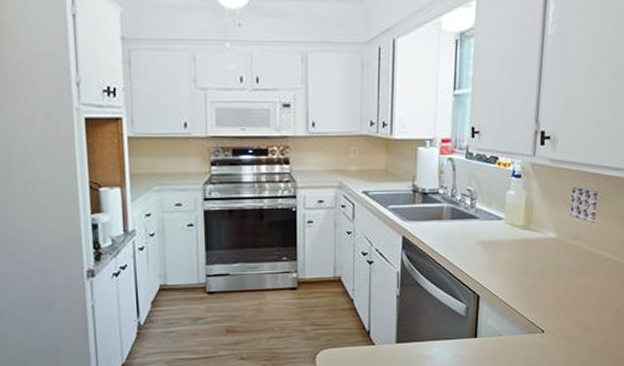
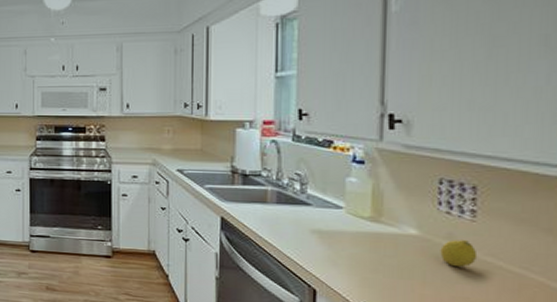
fruit: none [569,239,594,262] -> present [440,240,478,268]

